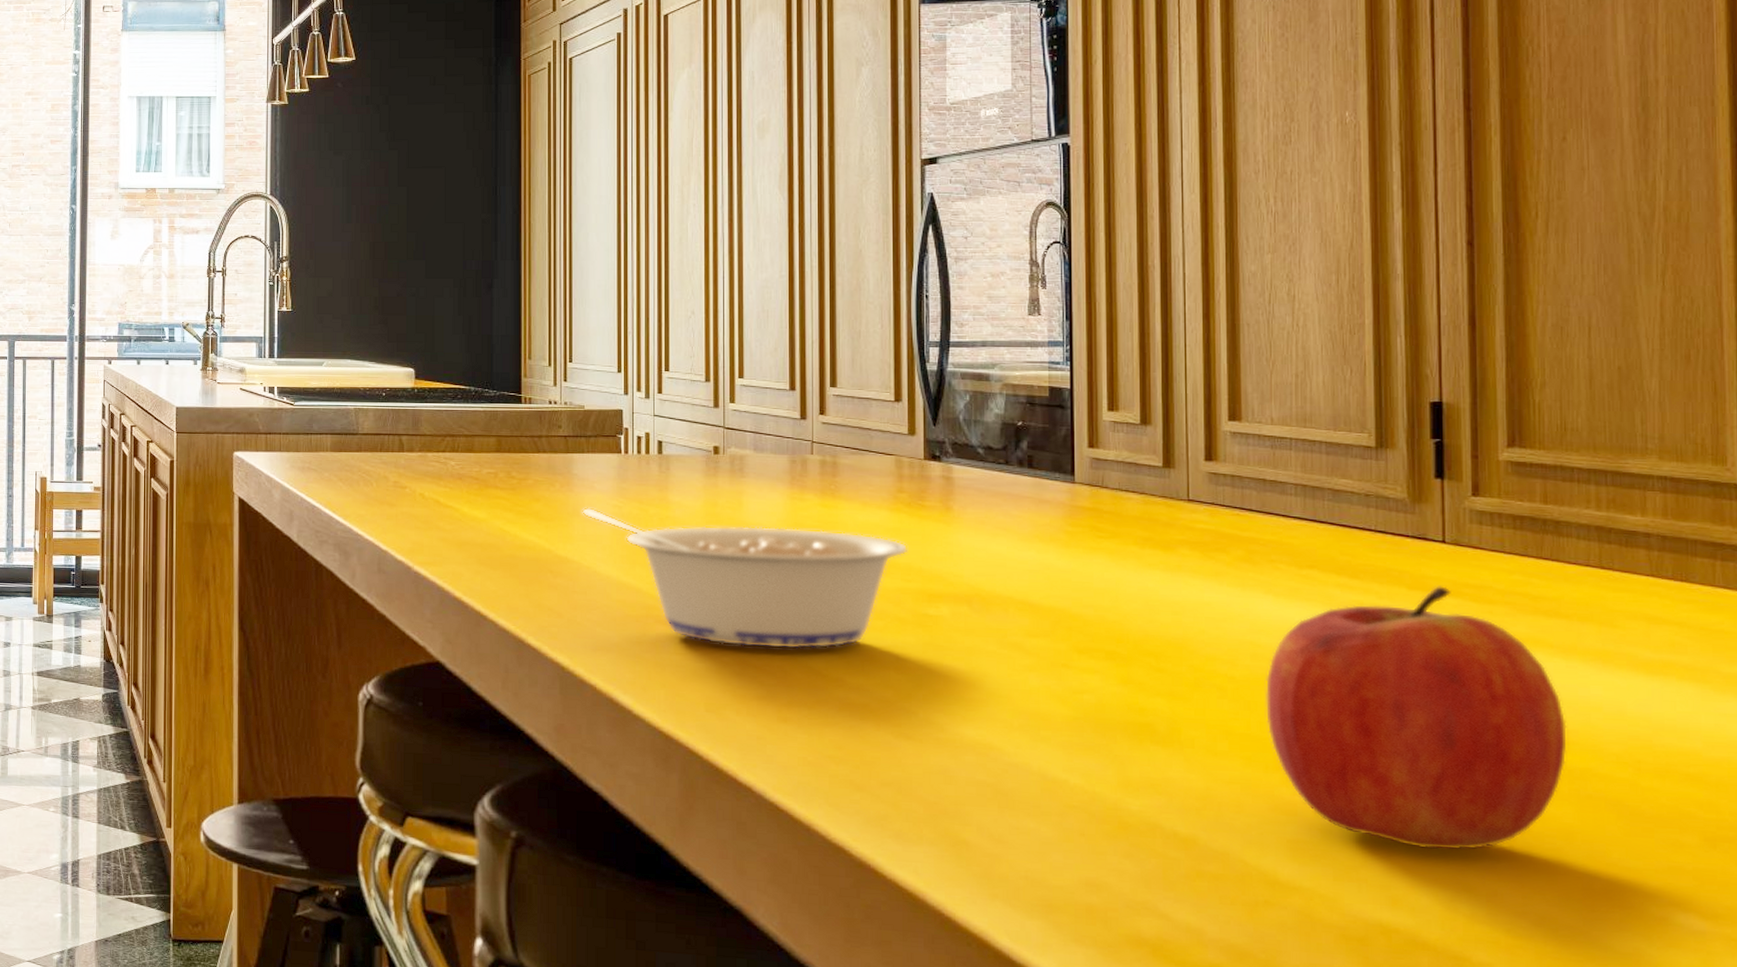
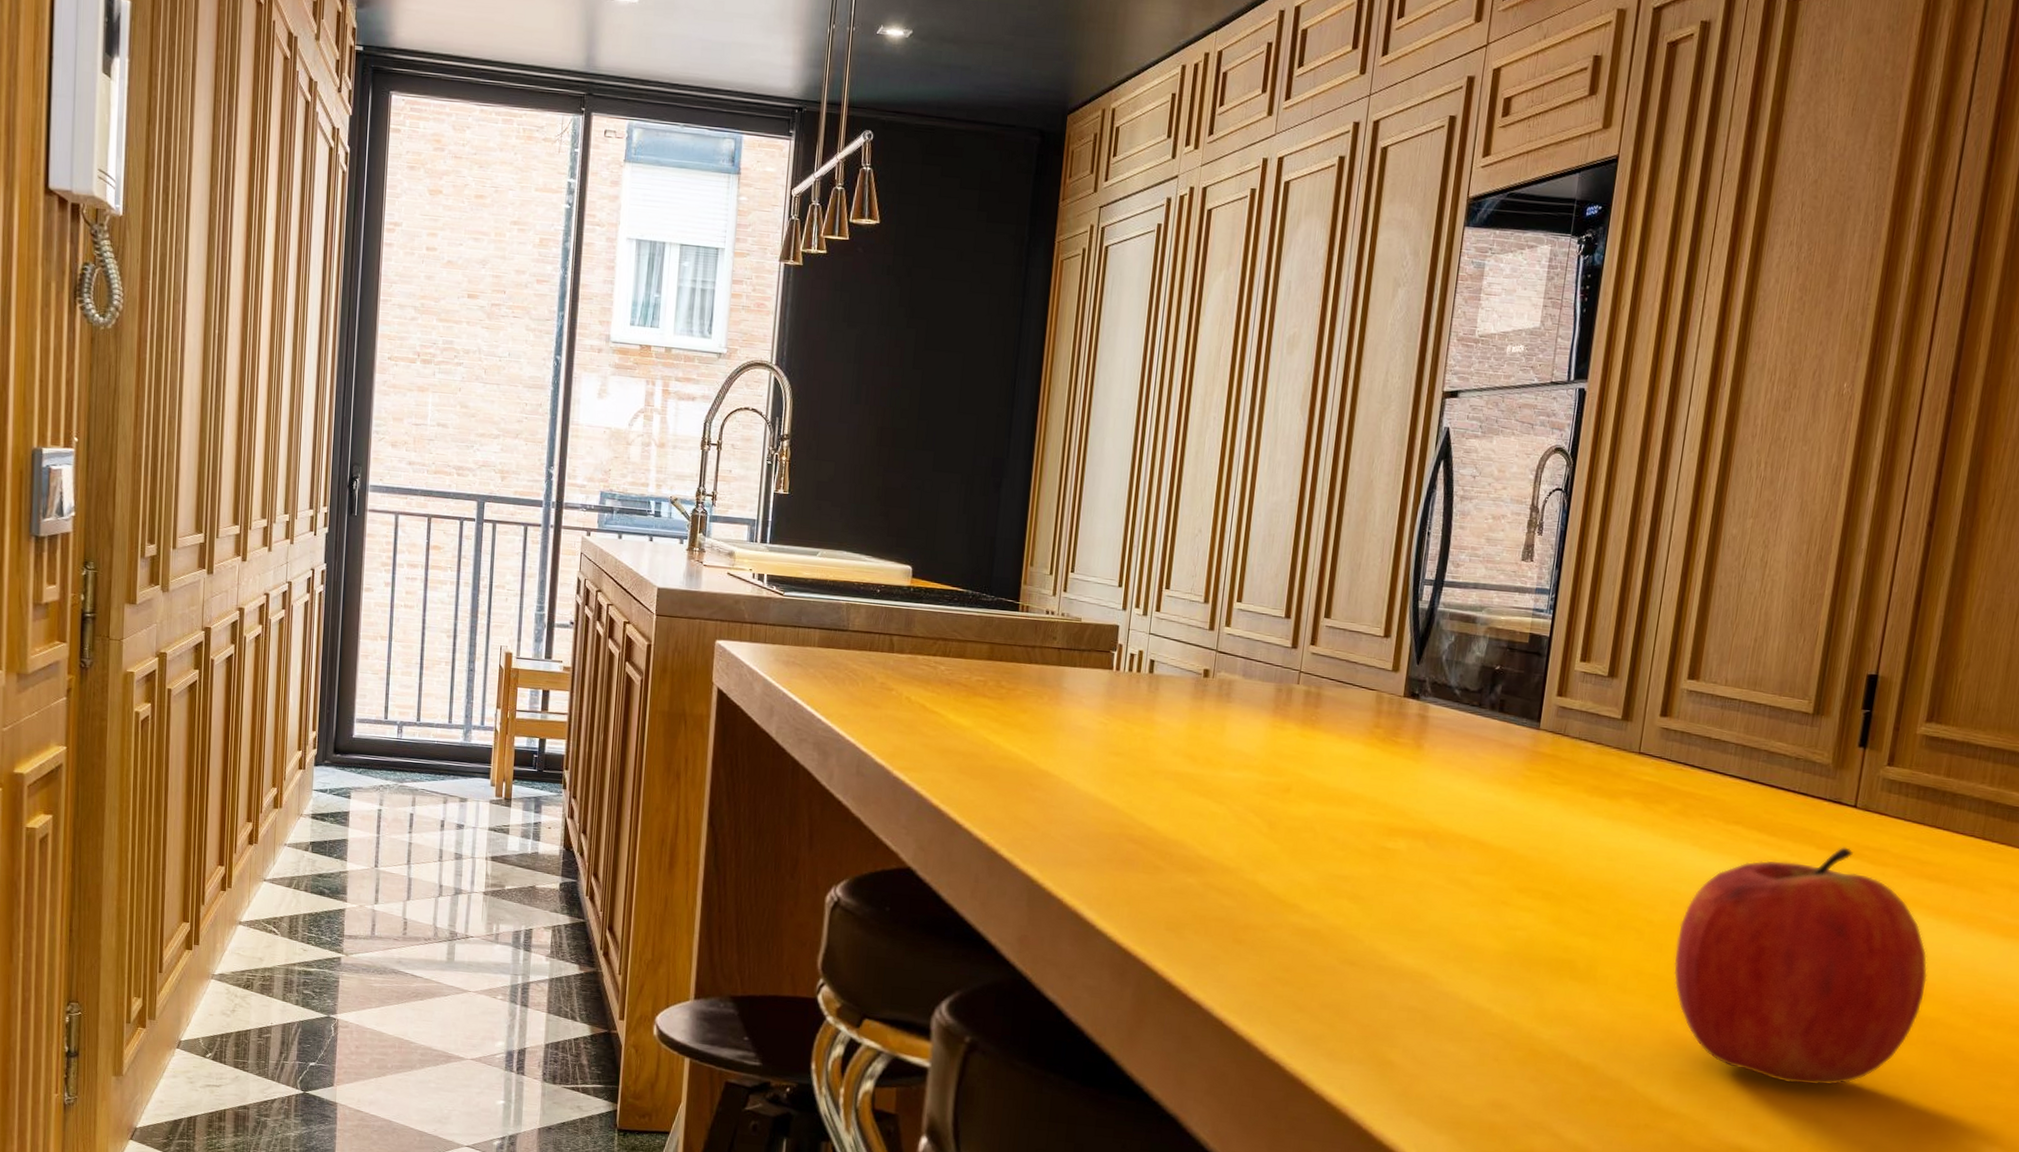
legume: present [582,507,908,650] -> none [1067,722,1377,875]

